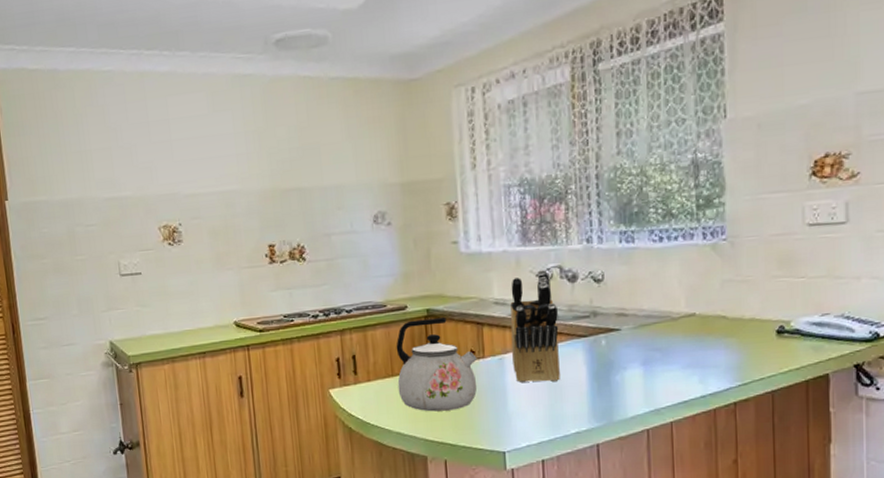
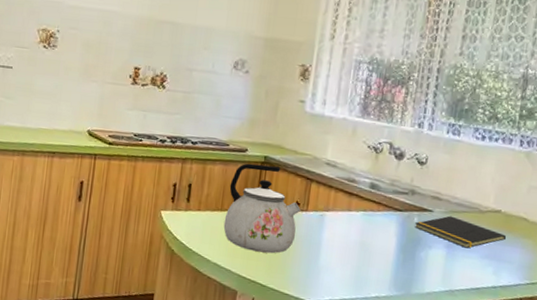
knife block: present [510,269,560,383] -> none [331,142,381,247]
notepad: none [602,330,707,362] -> present [414,216,507,248]

